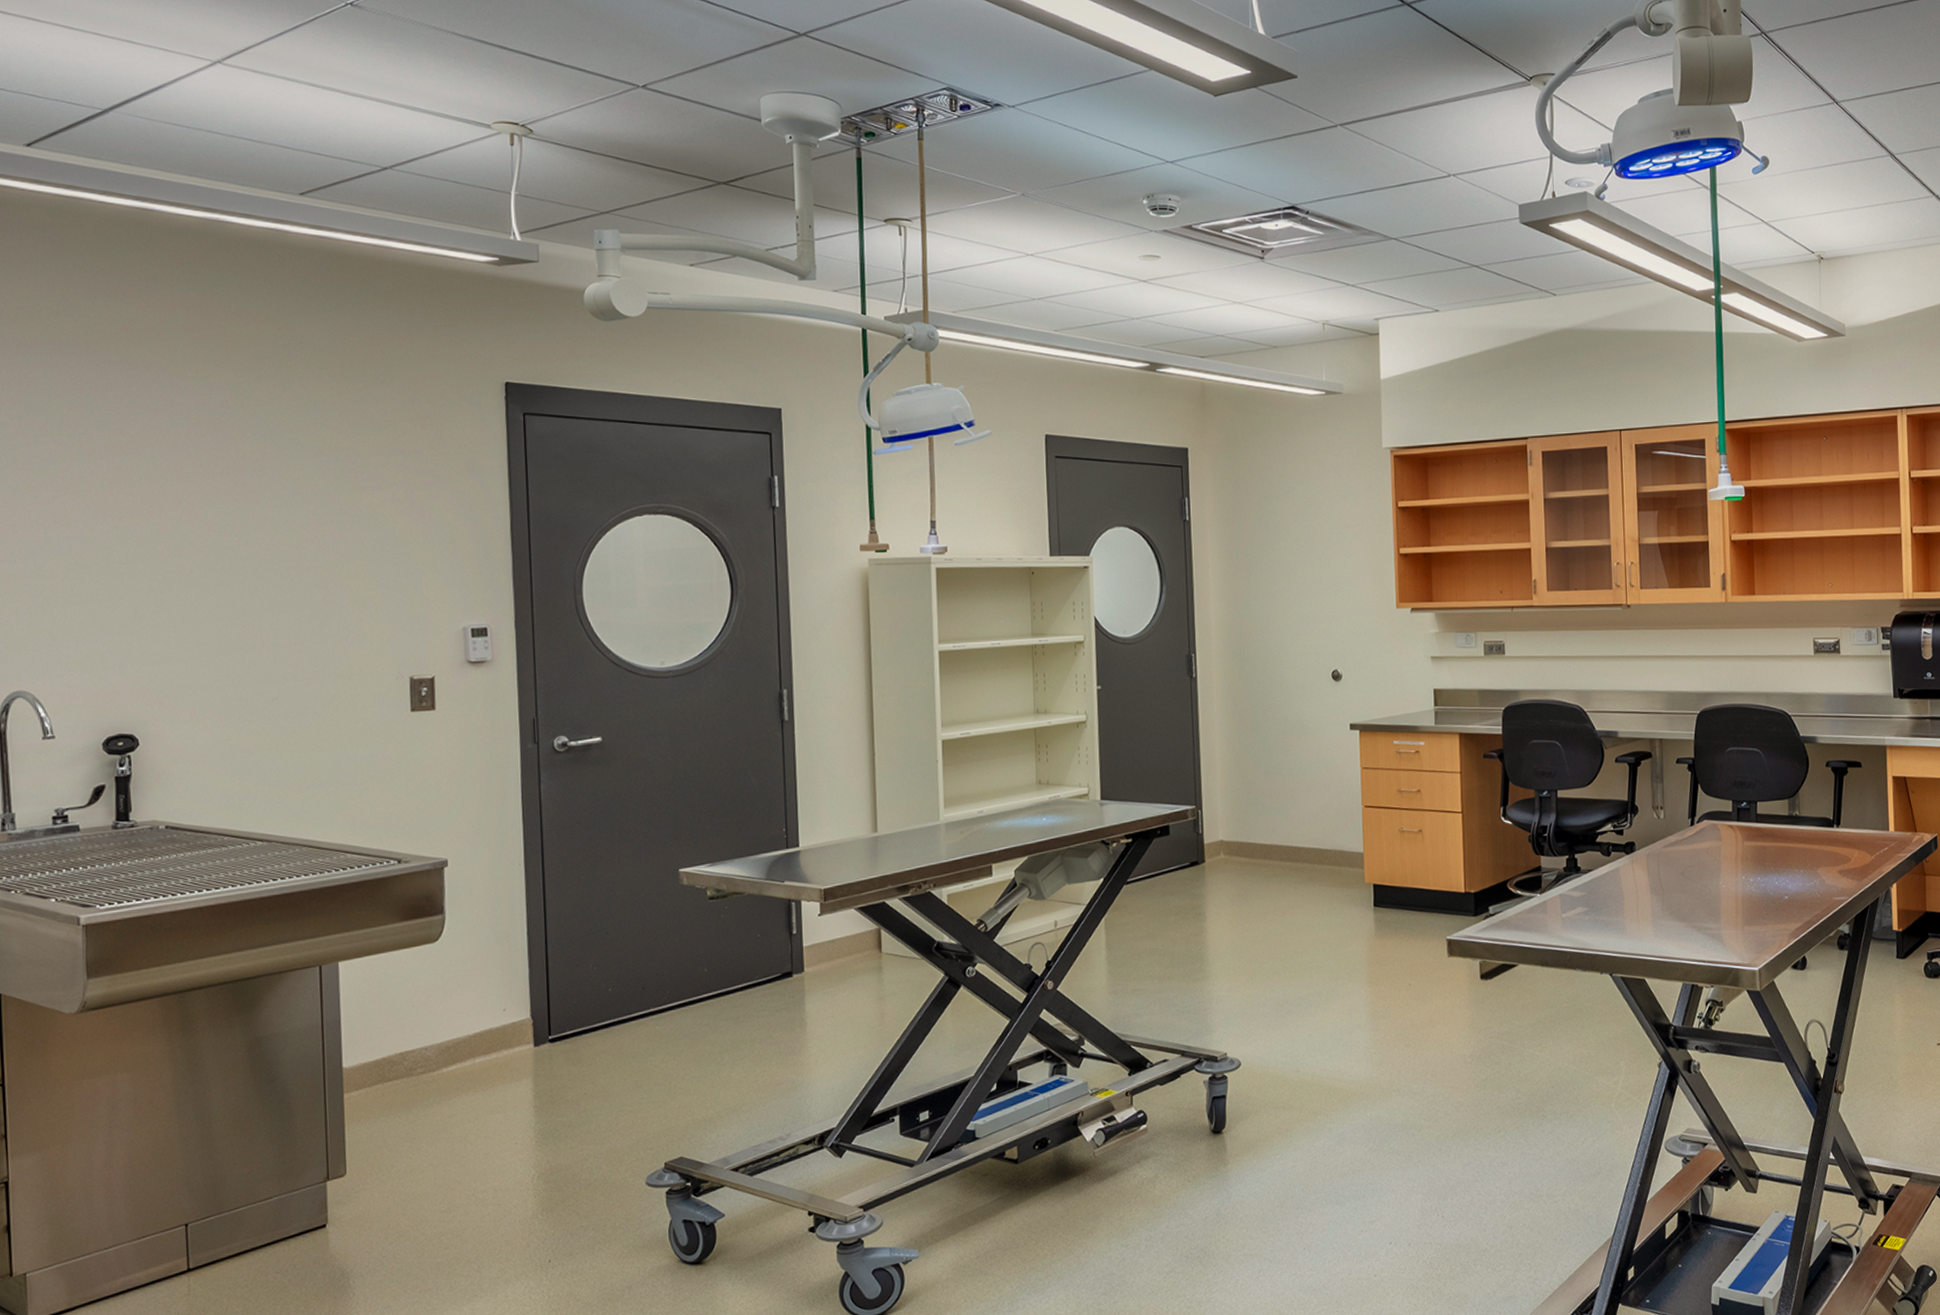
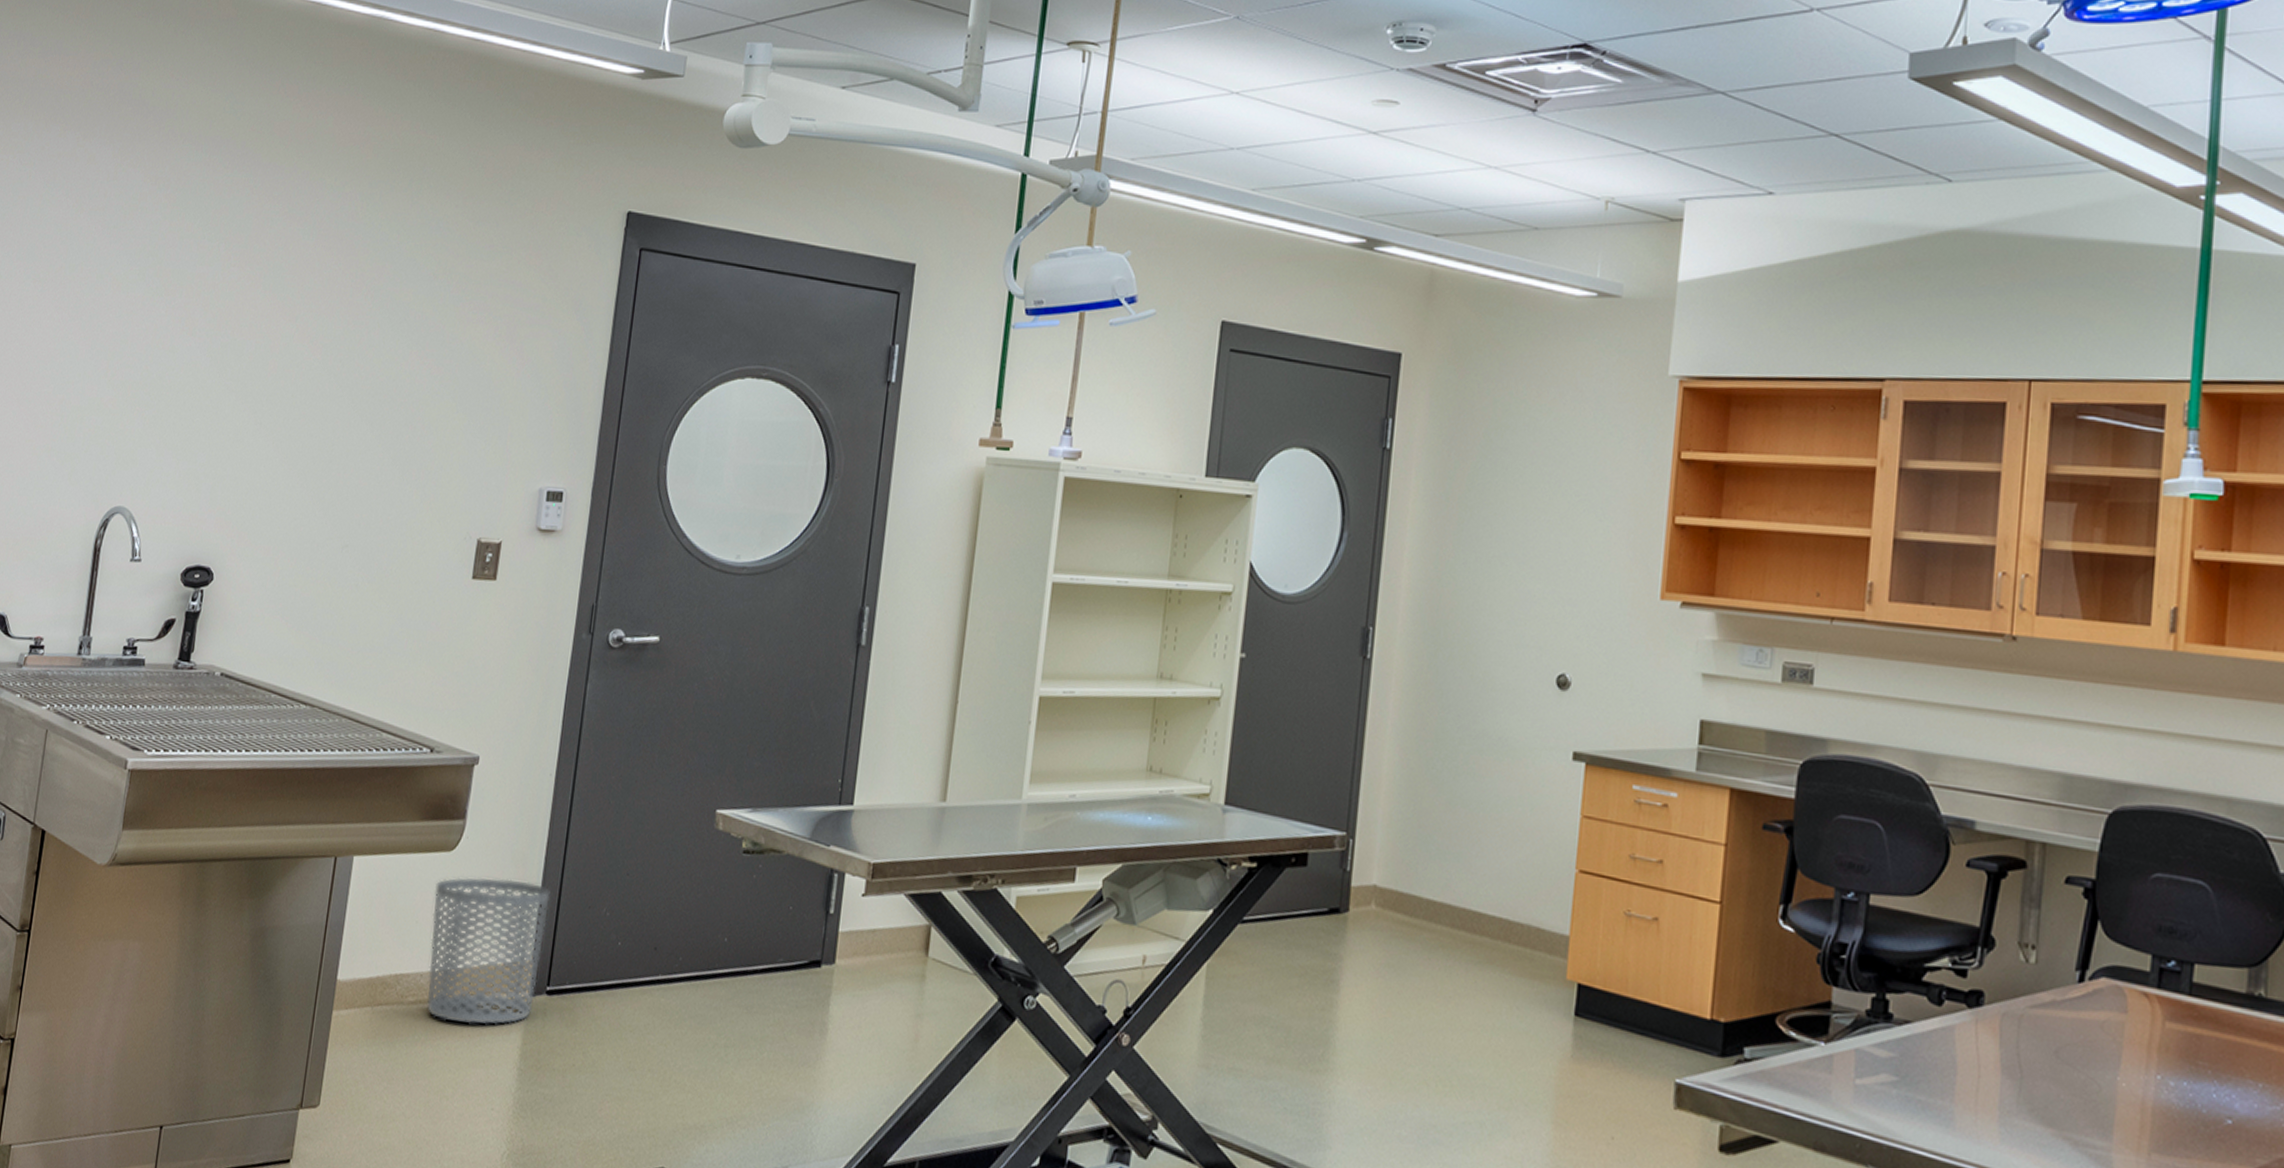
waste bin: none [426,955,539,1082] -> present [426,877,550,1025]

